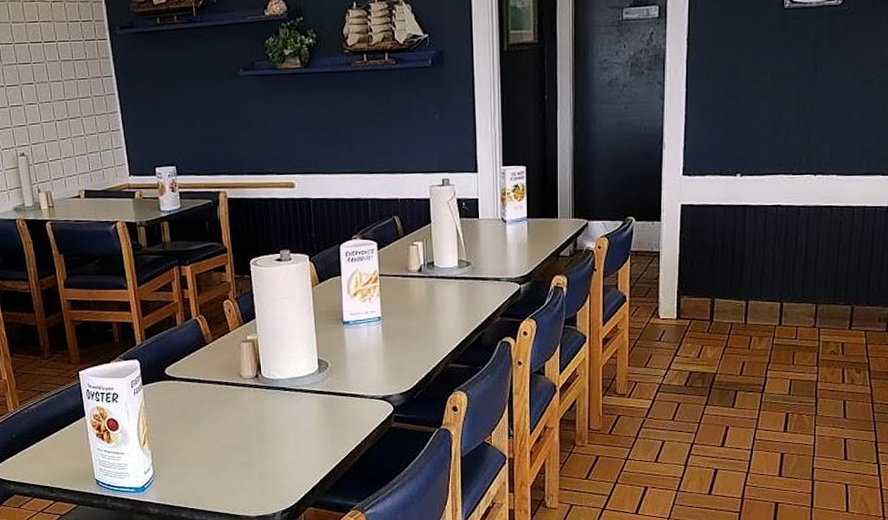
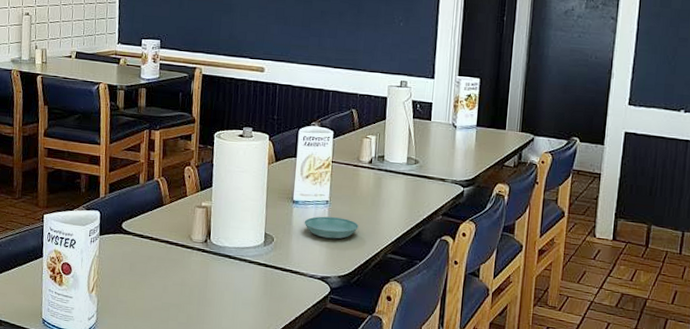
saucer: none [357,333,415,356] -> present [304,216,359,239]

